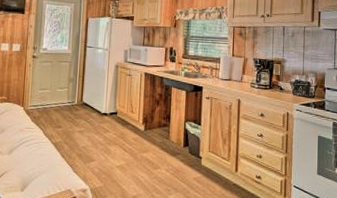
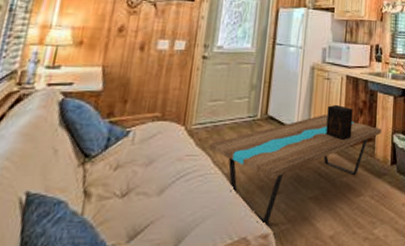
coffee table: none [41,103,176,183] -> present [209,115,382,226]
decorative box: none [128,95,151,125] -> present [326,104,353,141]

